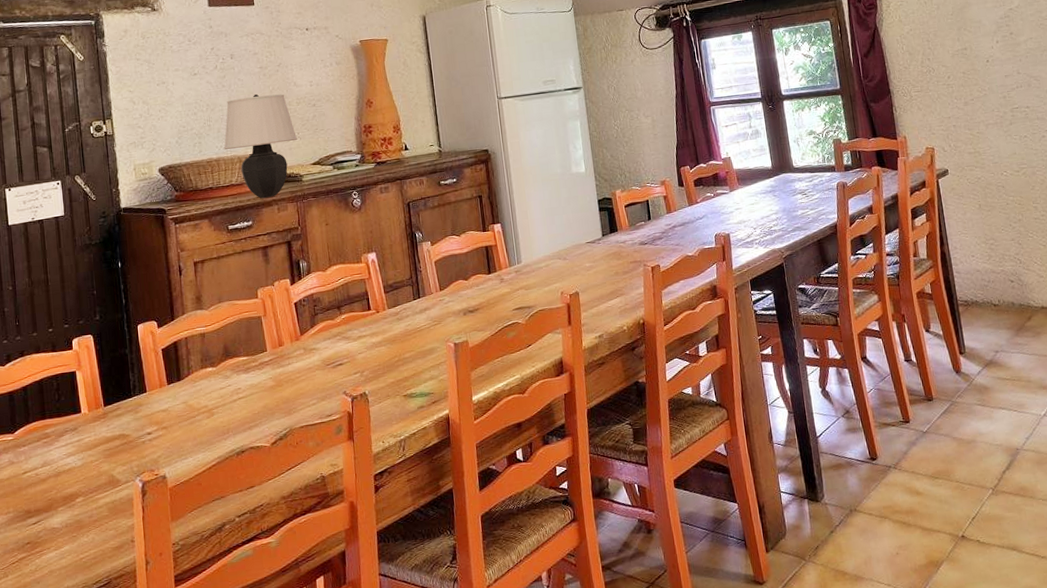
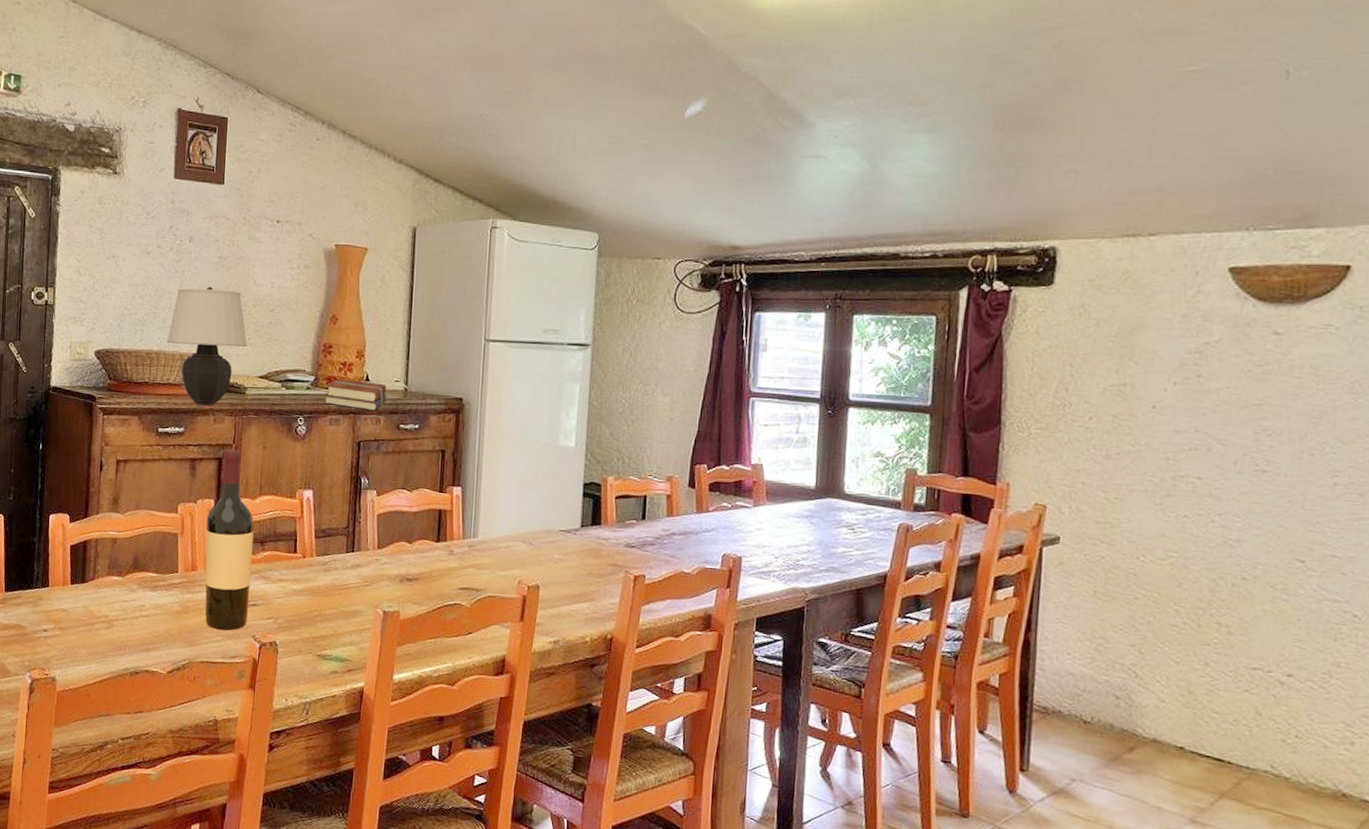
wine bottle: none [285,231,337,394] -> present [204,450,254,631]
books: none [372,150,425,177] -> present [324,378,387,411]

